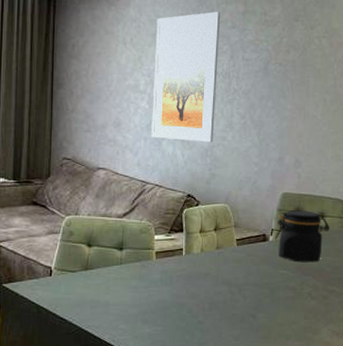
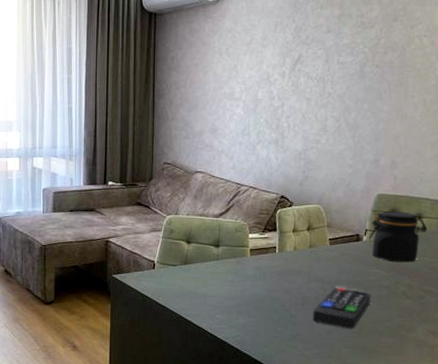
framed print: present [151,12,221,143] -> none [246,17,316,146]
remote control: none [220,289,278,333] -> present [312,287,371,328]

